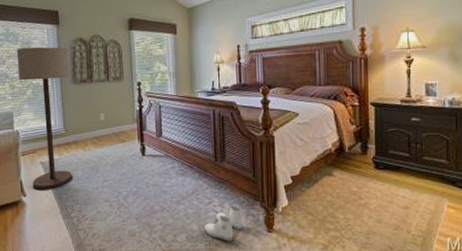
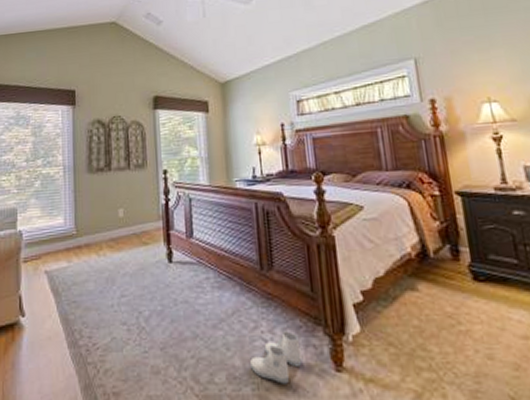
floor lamp: present [16,47,72,189] -> none [26,130,85,307]

